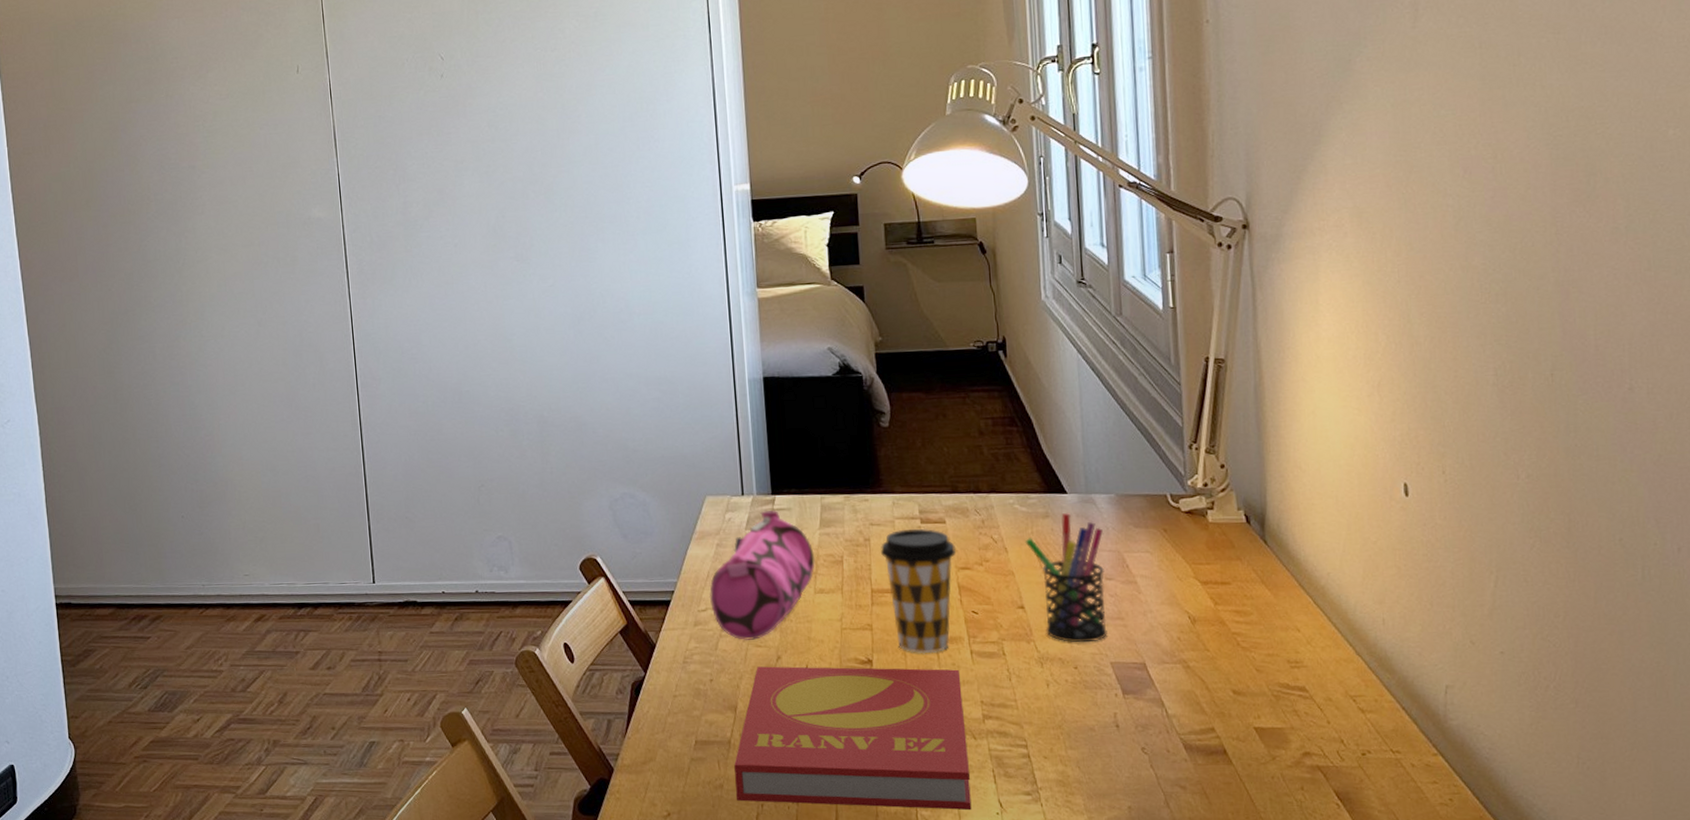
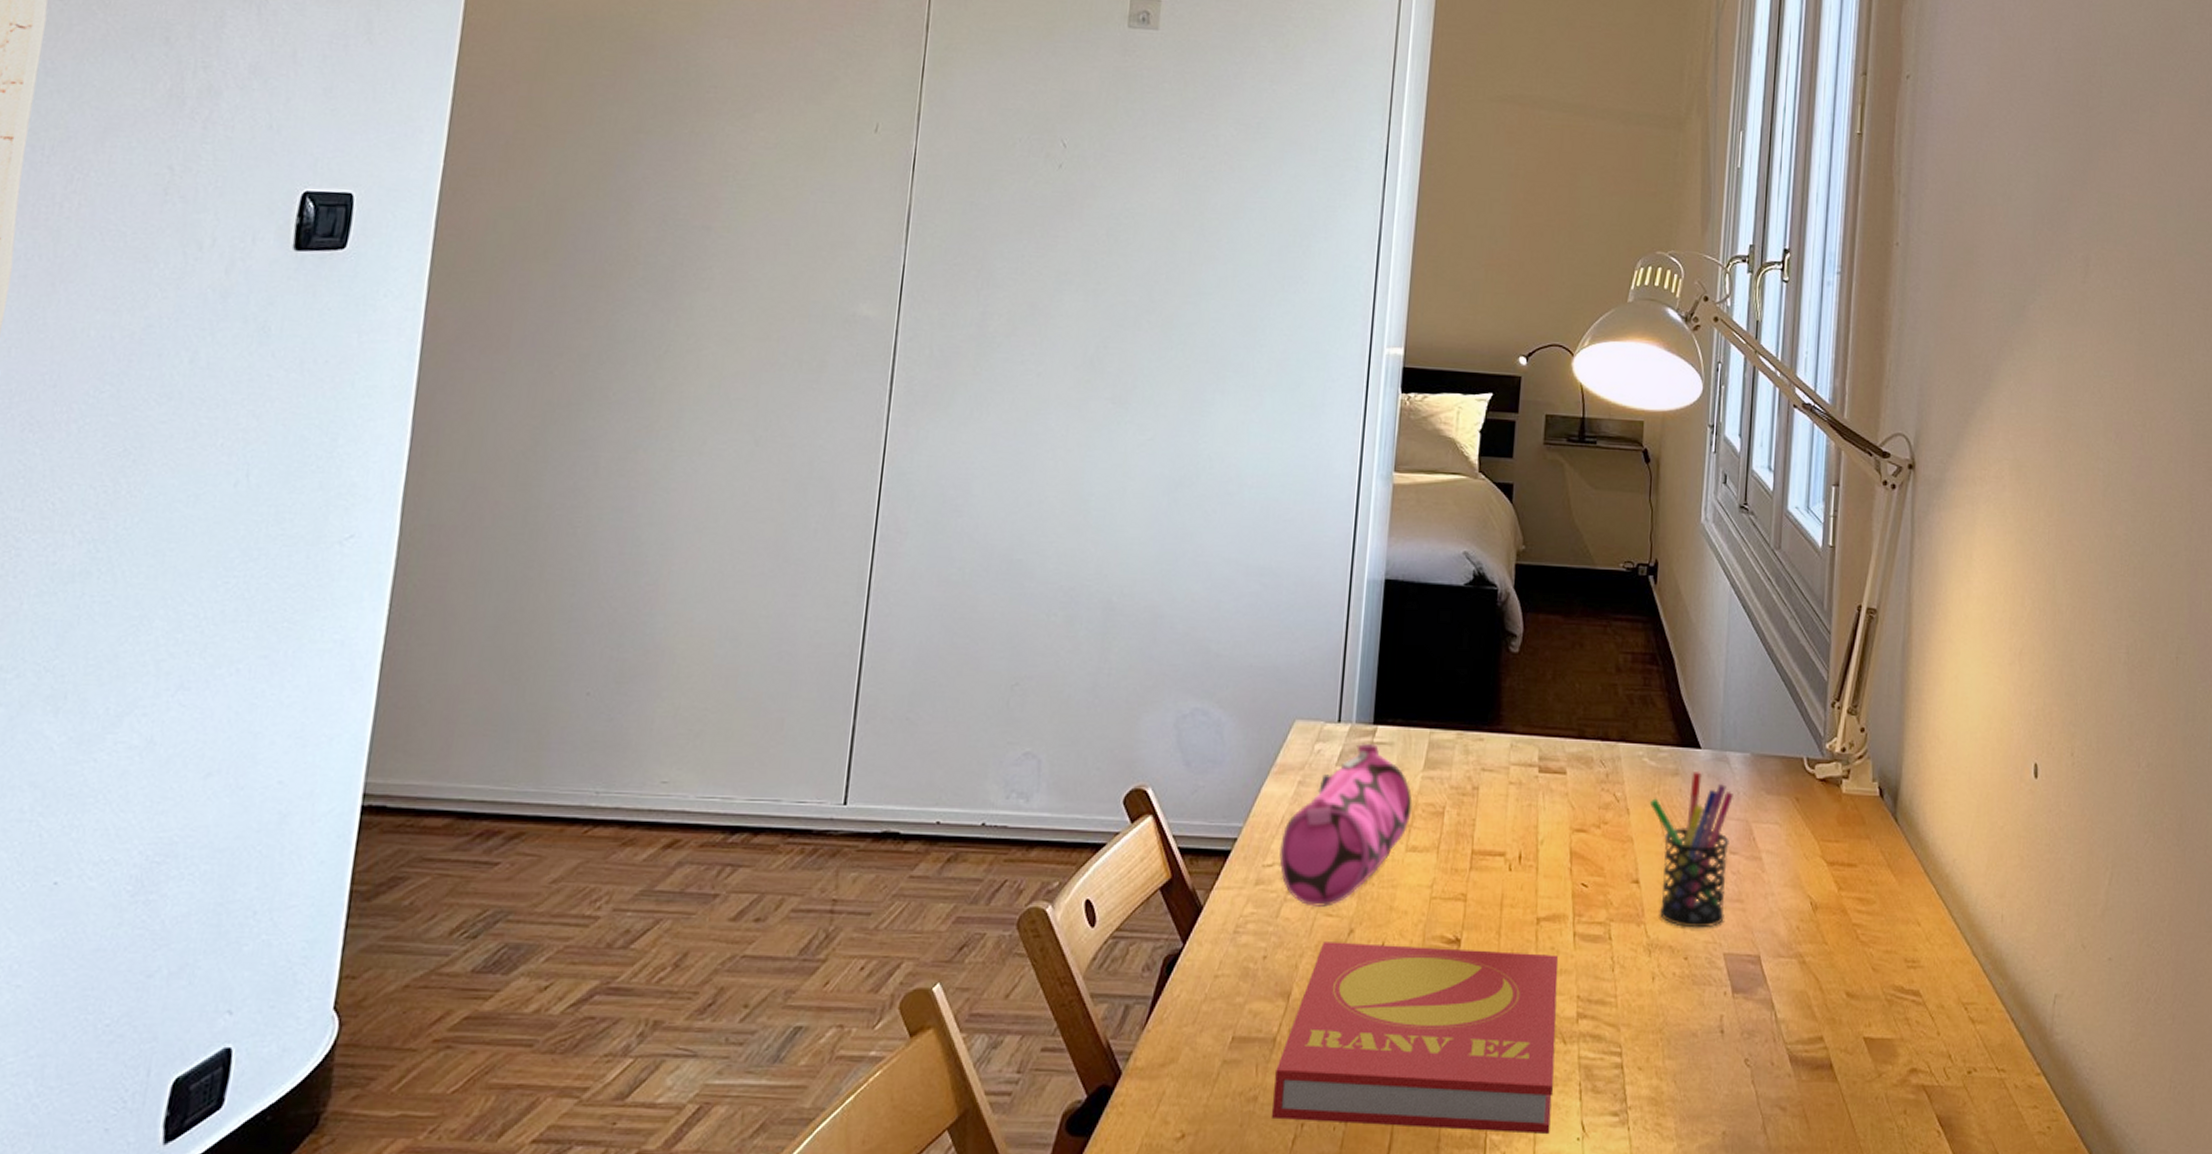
coffee cup: present [880,528,957,654] -> none [1488,778,1574,934]

